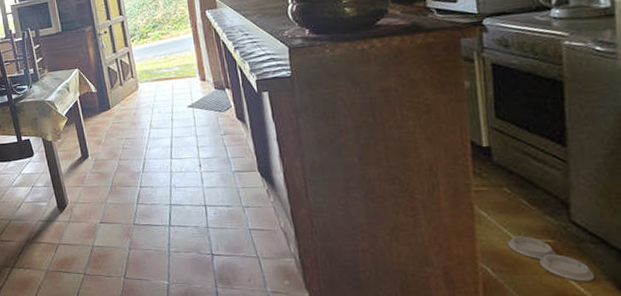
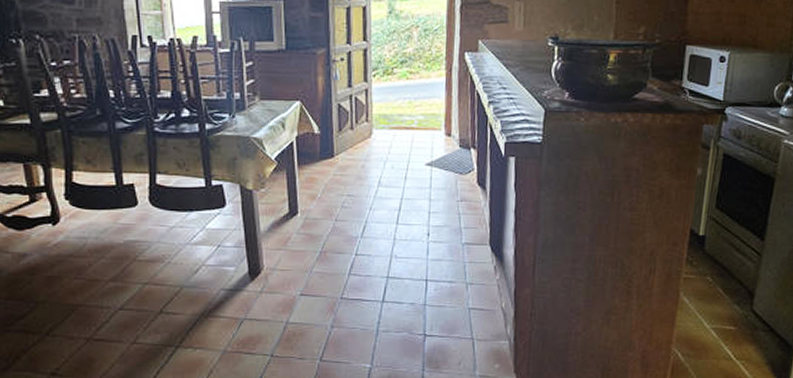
pet bowl: present [507,236,596,282] -> none [698,323,759,366]

